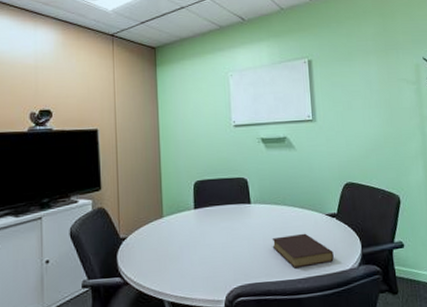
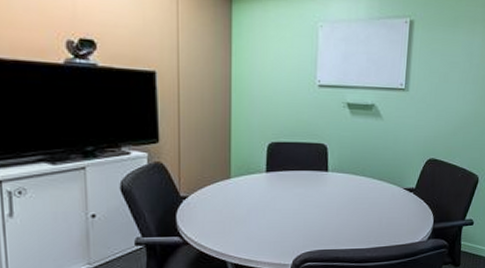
book: present [272,233,334,268] -> none [345,205,406,238]

